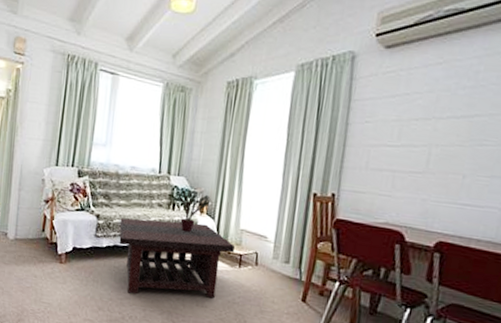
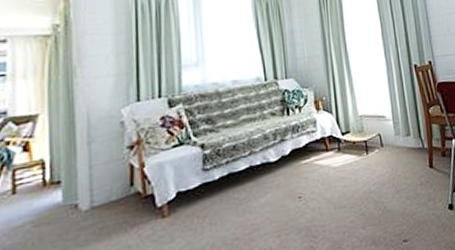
coffee table: present [119,217,236,299] -> none [230,120,359,224]
potted plant: present [171,189,211,232] -> none [283,87,325,135]

